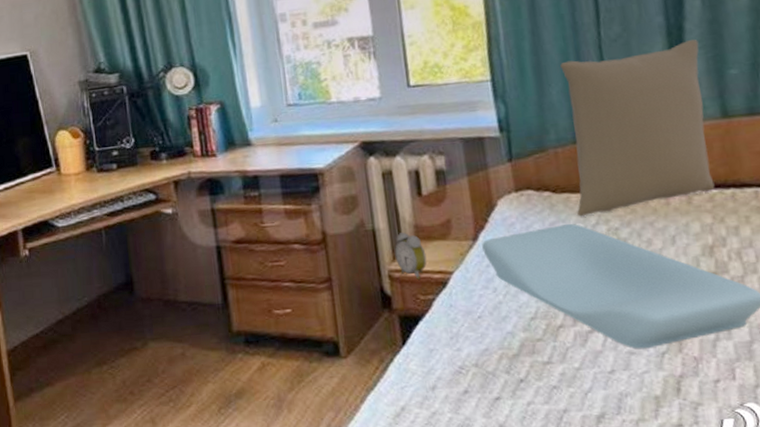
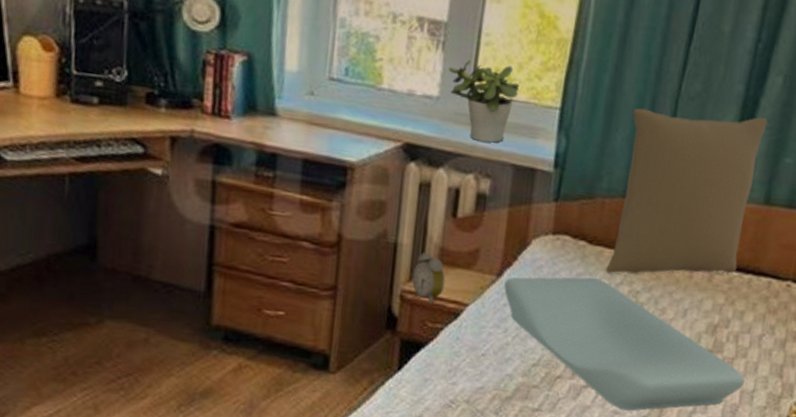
potted plant: none [383,56,449,126] -> present [448,59,520,143]

